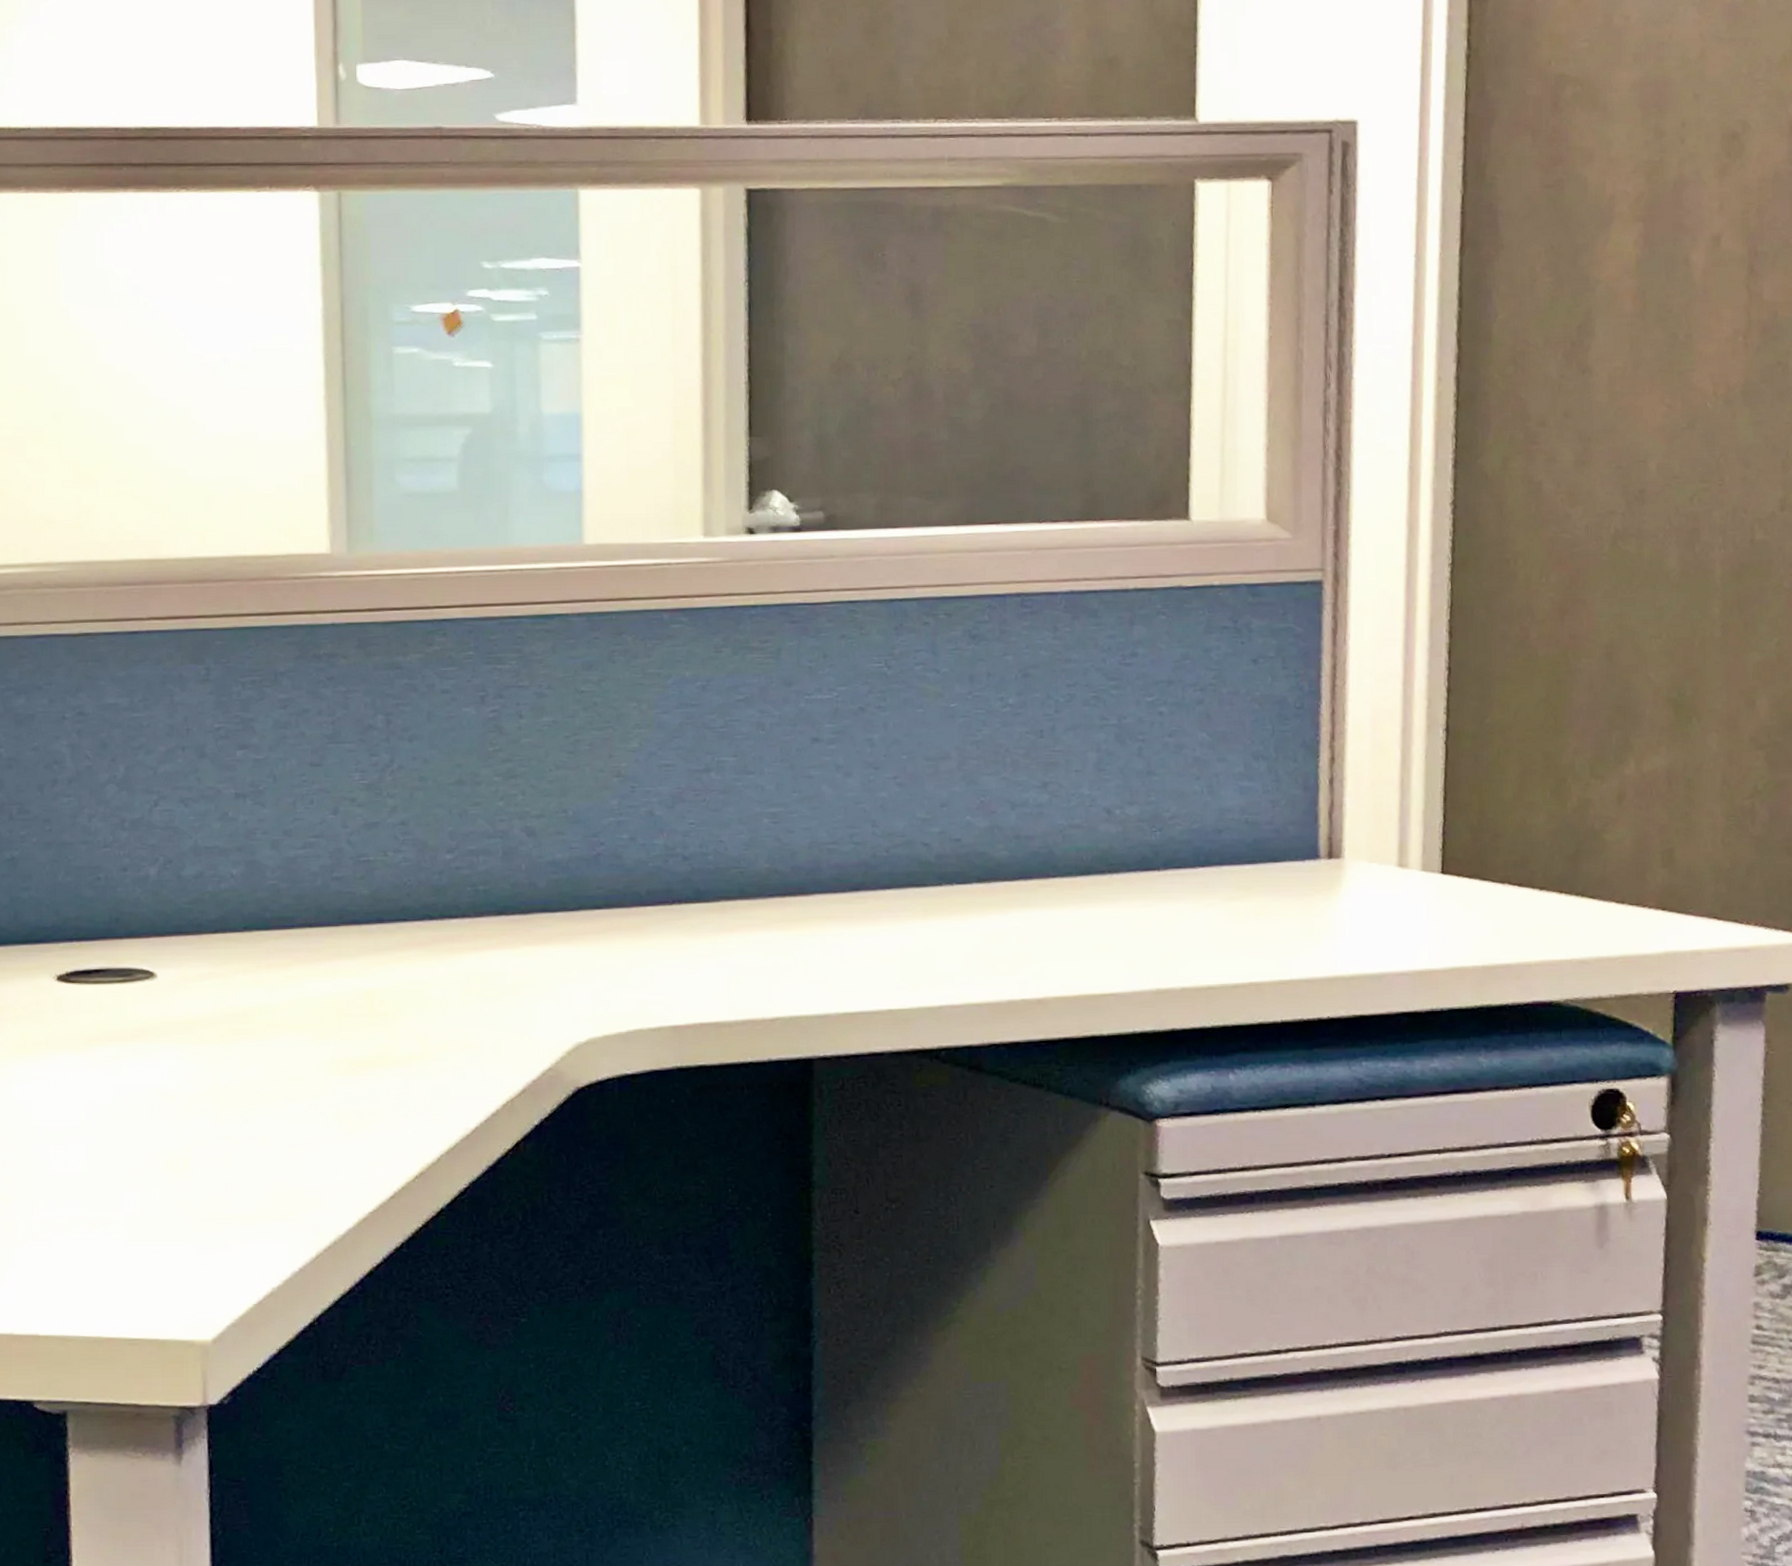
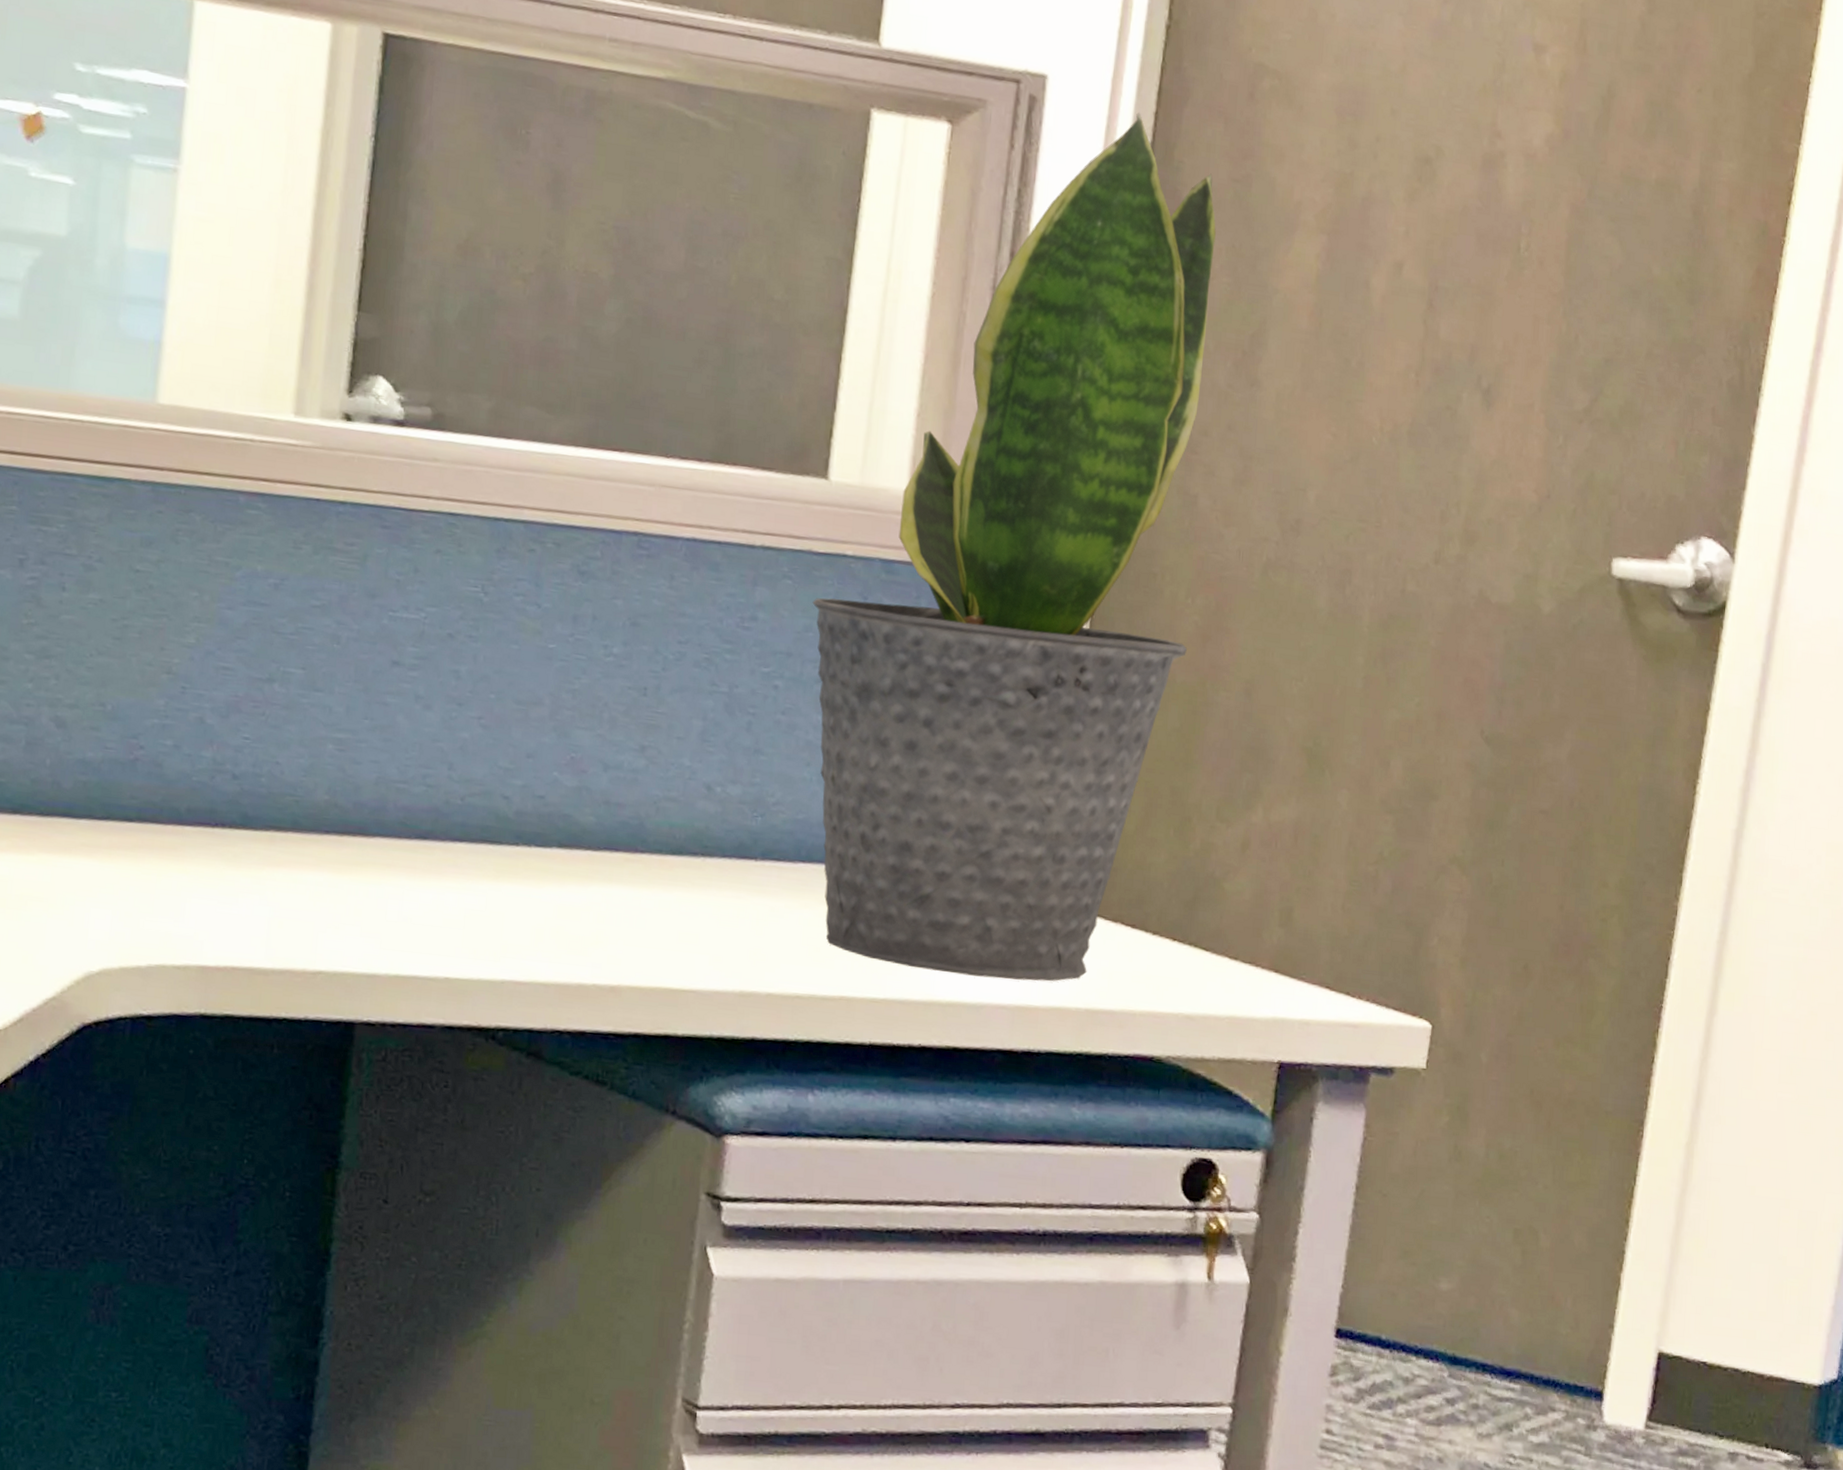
potted plant: none [1186,140,1546,949] -> present [812,113,1216,982]

